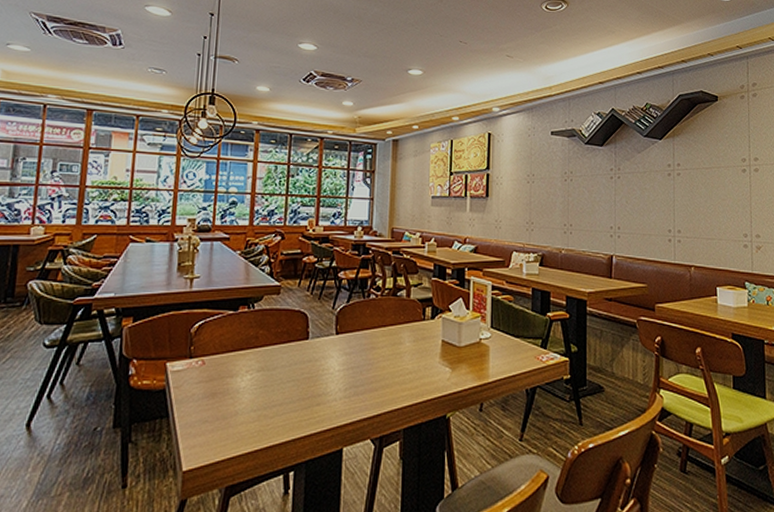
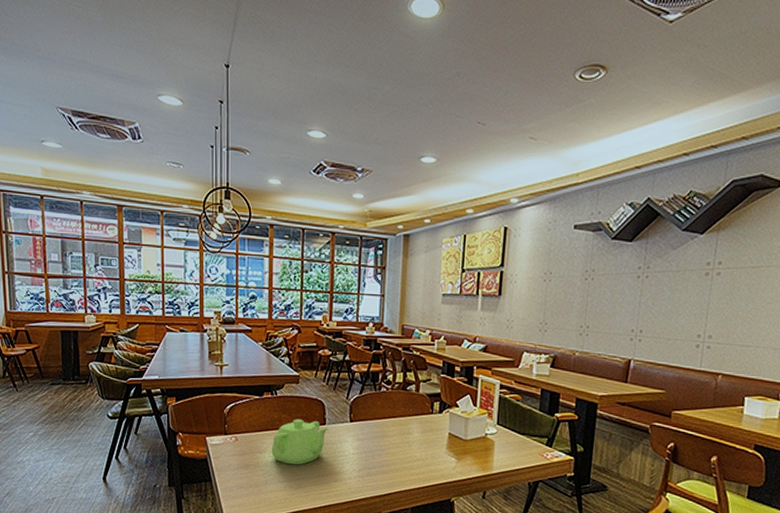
teapot: none [244,335,313,389] -> present [271,419,329,465]

